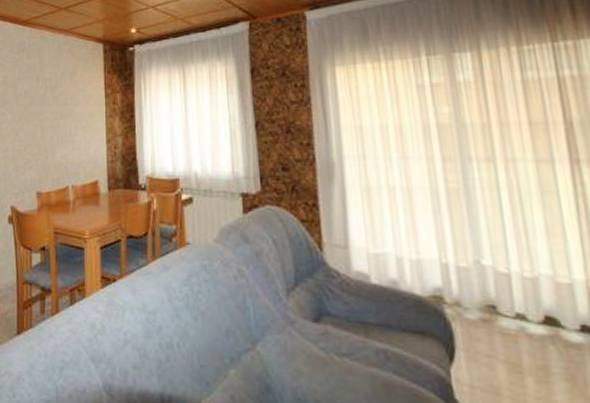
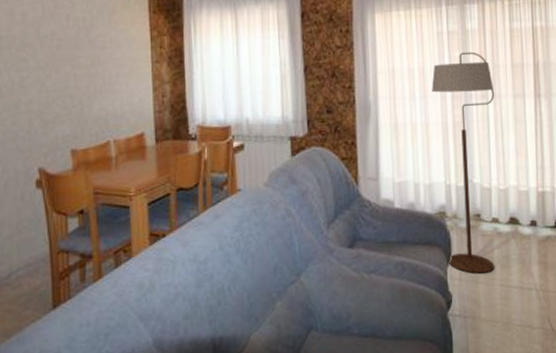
floor lamp: none [413,107,526,385] -> present [431,51,495,274]

